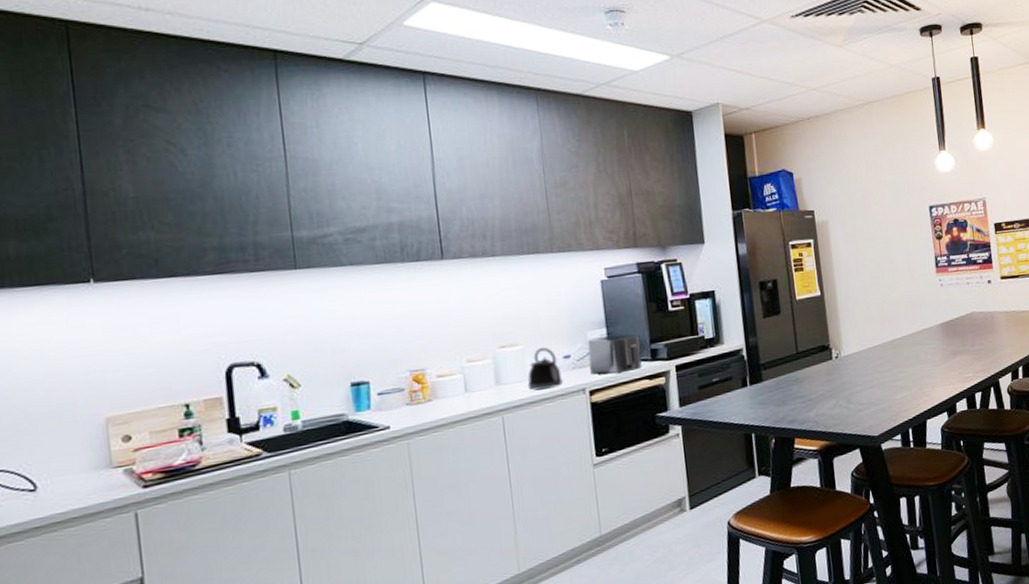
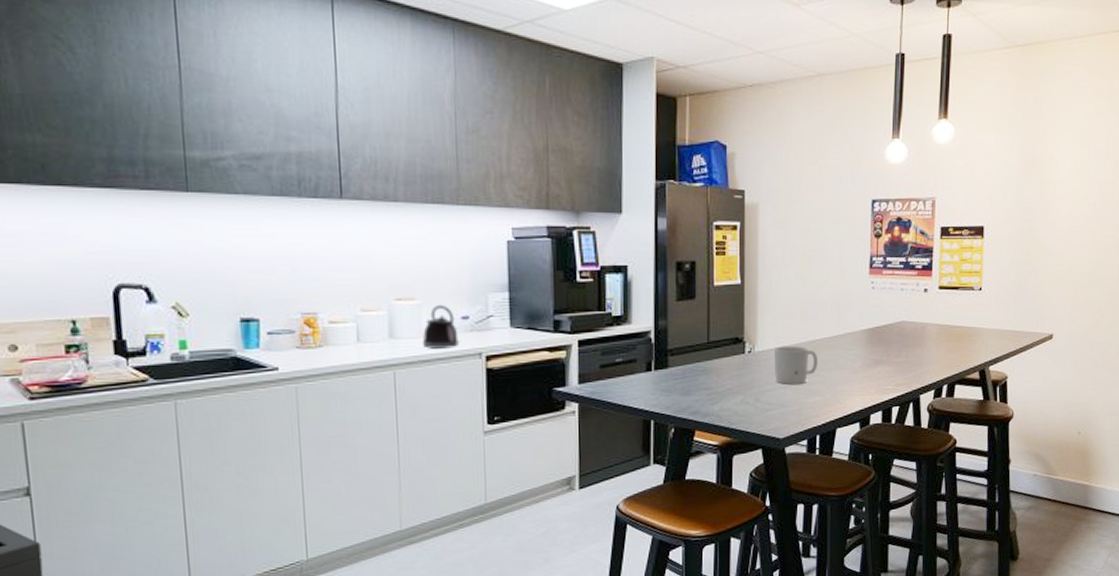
toaster: present [587,334,642,375] -> none [487,300,544,342]
mug: none [859,346,901,384] -> present [774,345,817,384]

